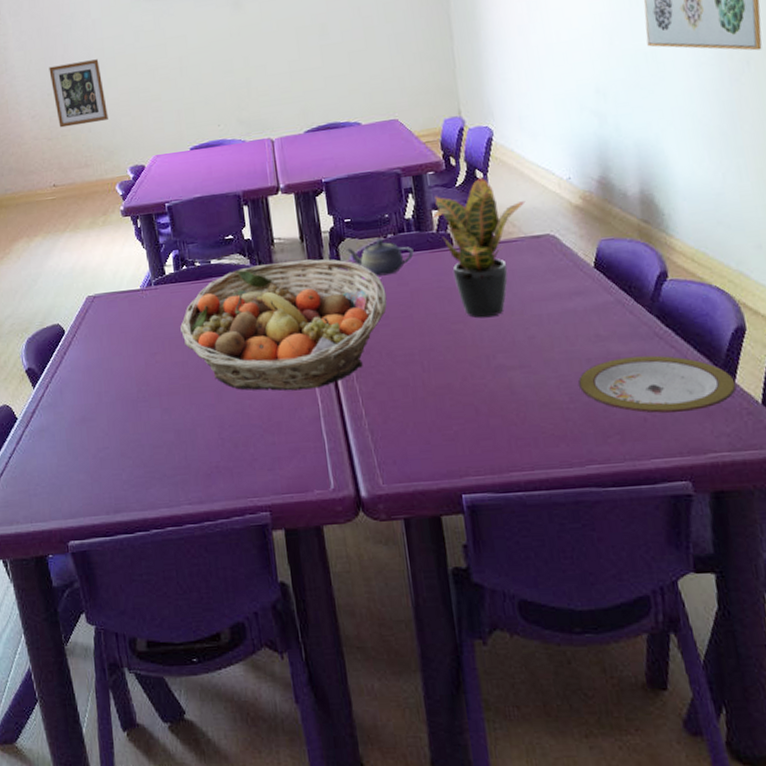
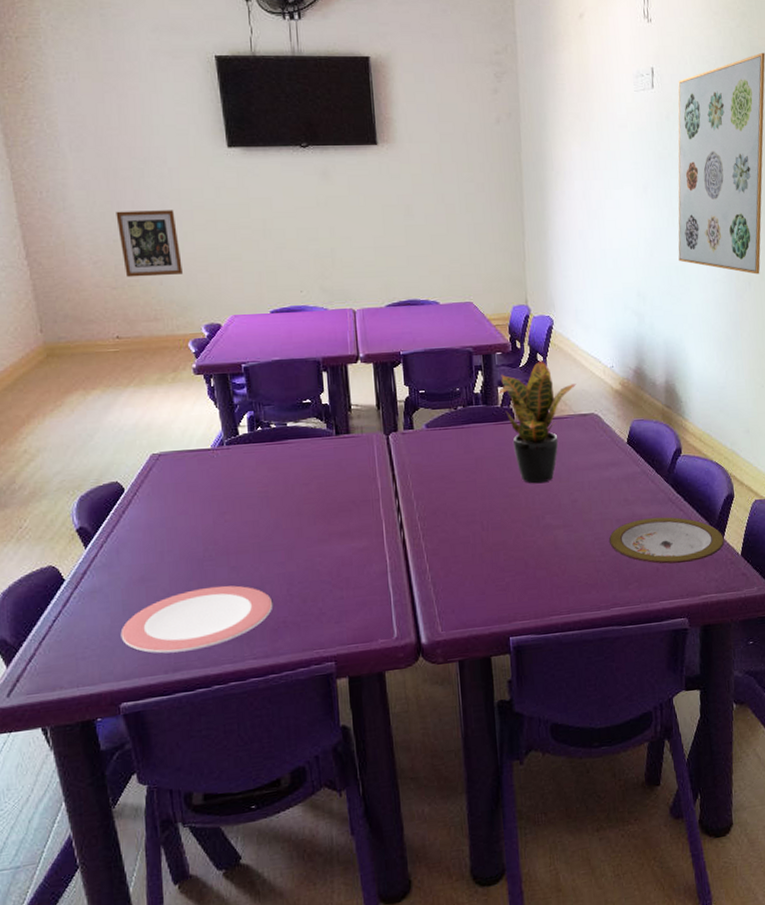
plate: none [66,427,205,494] -> present [120,585,273,654]
fruit basket: present [180,259,387,391] -> none [252,426,454,549]
teapot: present [345,238,414,276] -> none [419,410,480,444]

